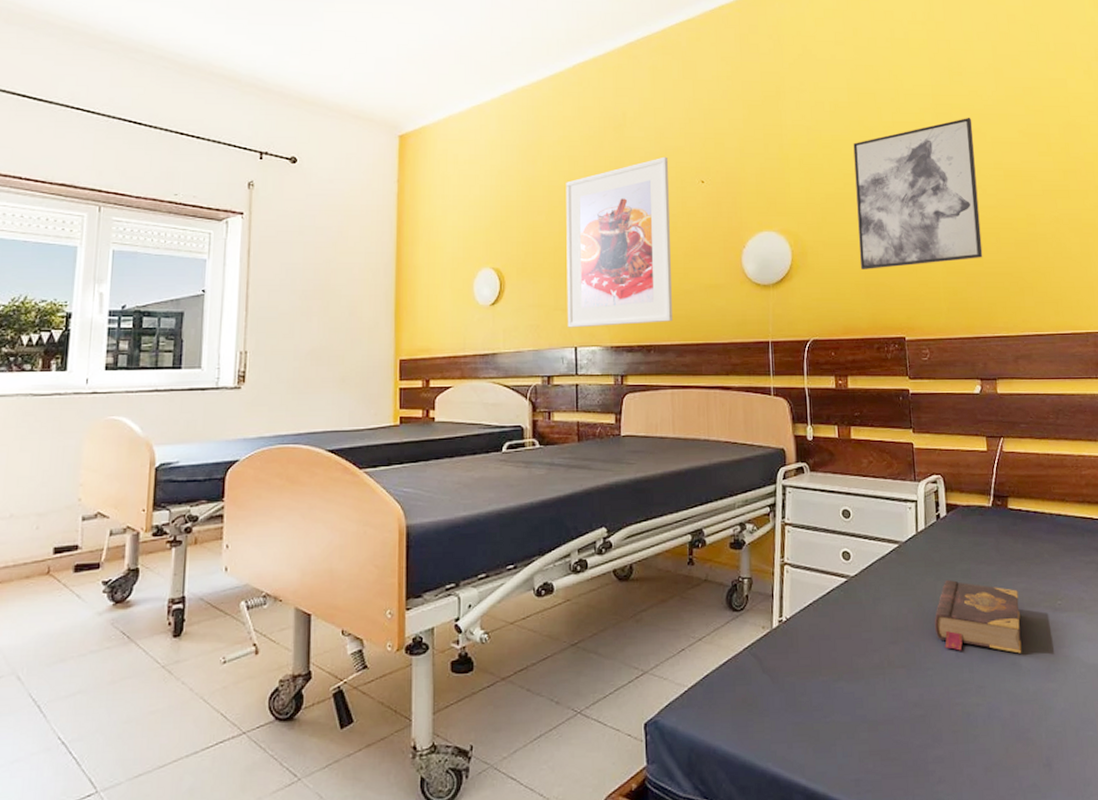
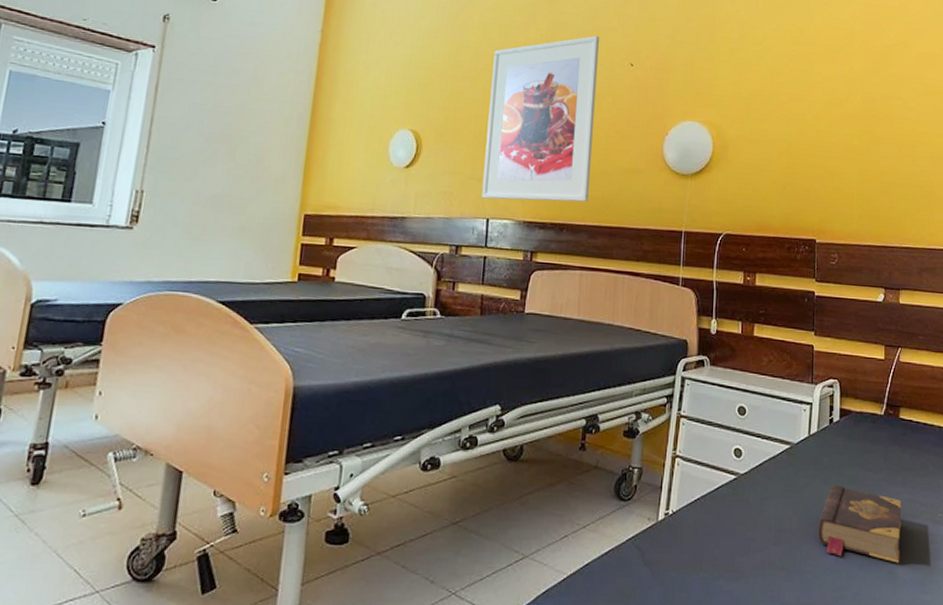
wall art: present [853,117,983,269] -> none [778,29,900,170]

